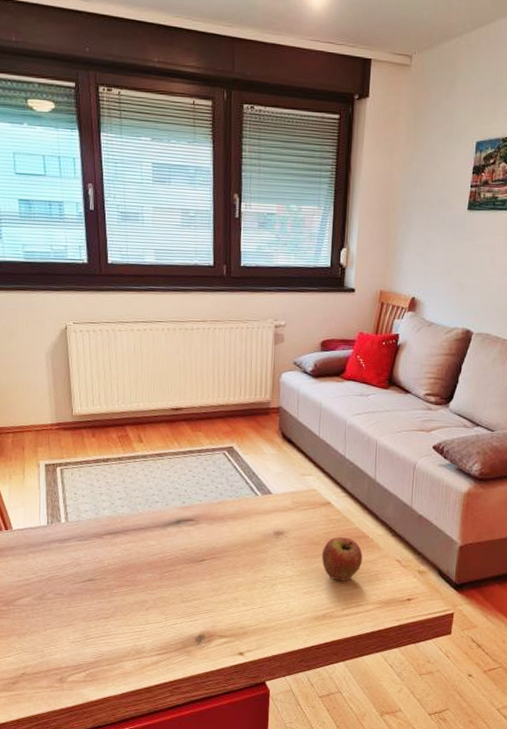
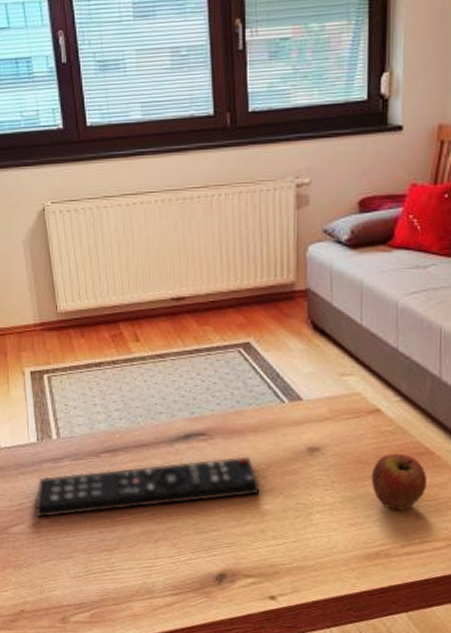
remote control: none [42,538,236,591] -> present [35,456,260,518]

